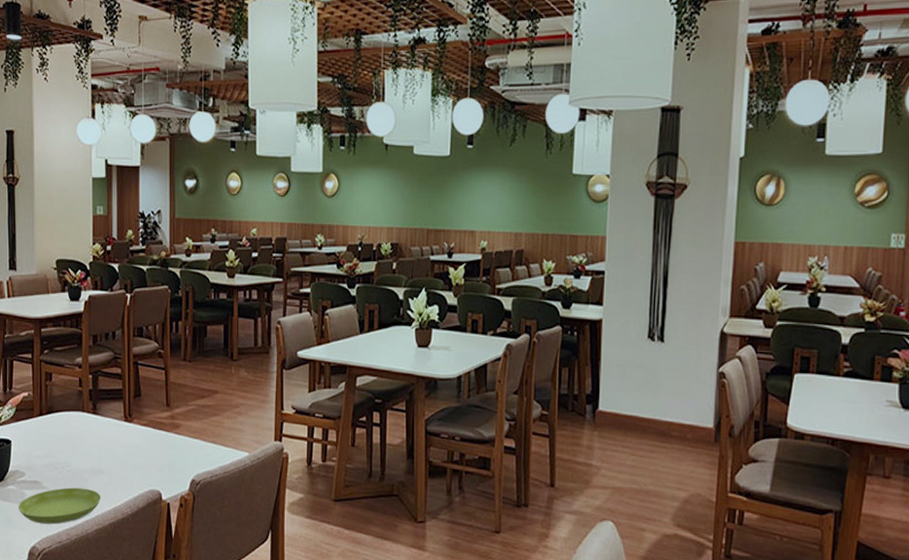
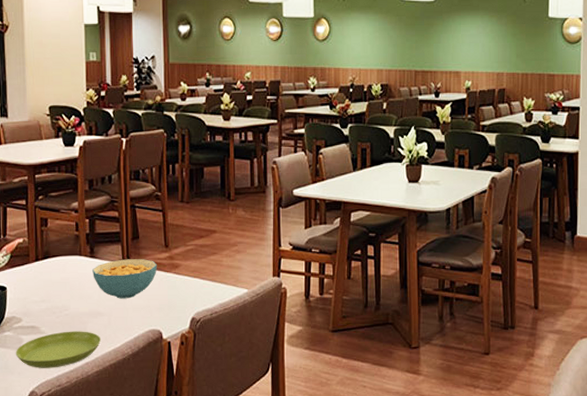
cereal bowl: none [94,417,159,458] -> present [92,259,158,299]

